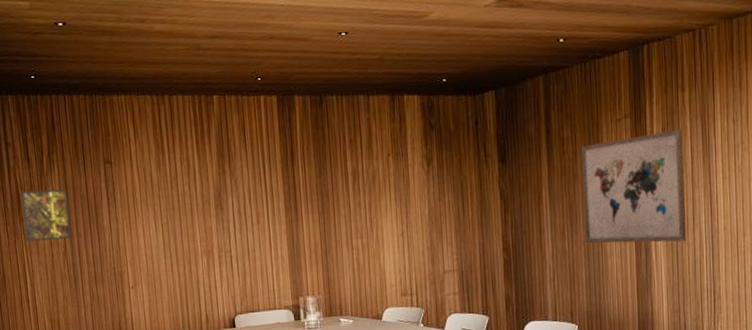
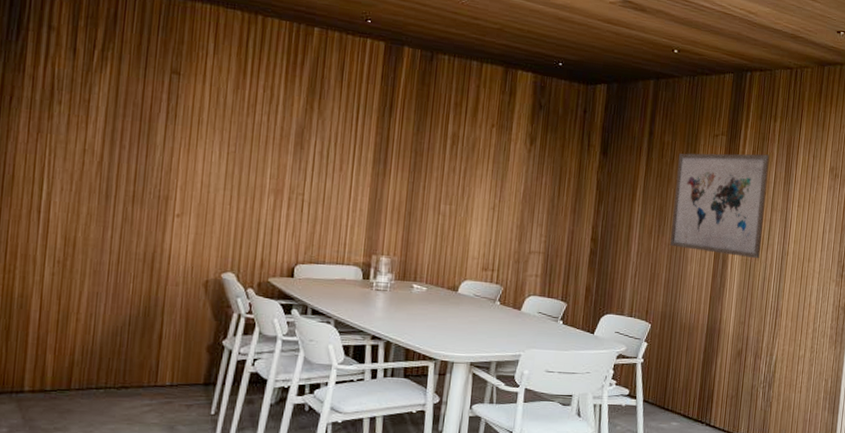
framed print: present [21,189,71,242] -> none [52,84,117,149]

